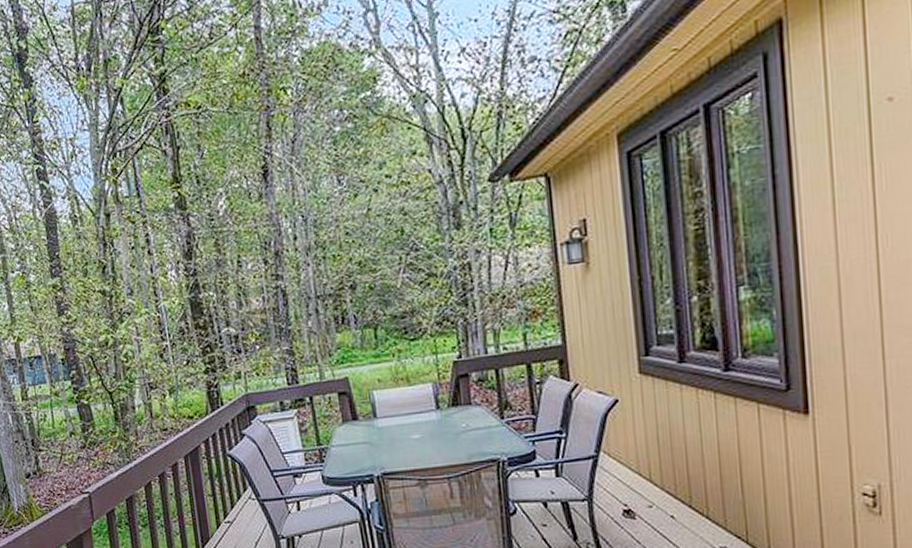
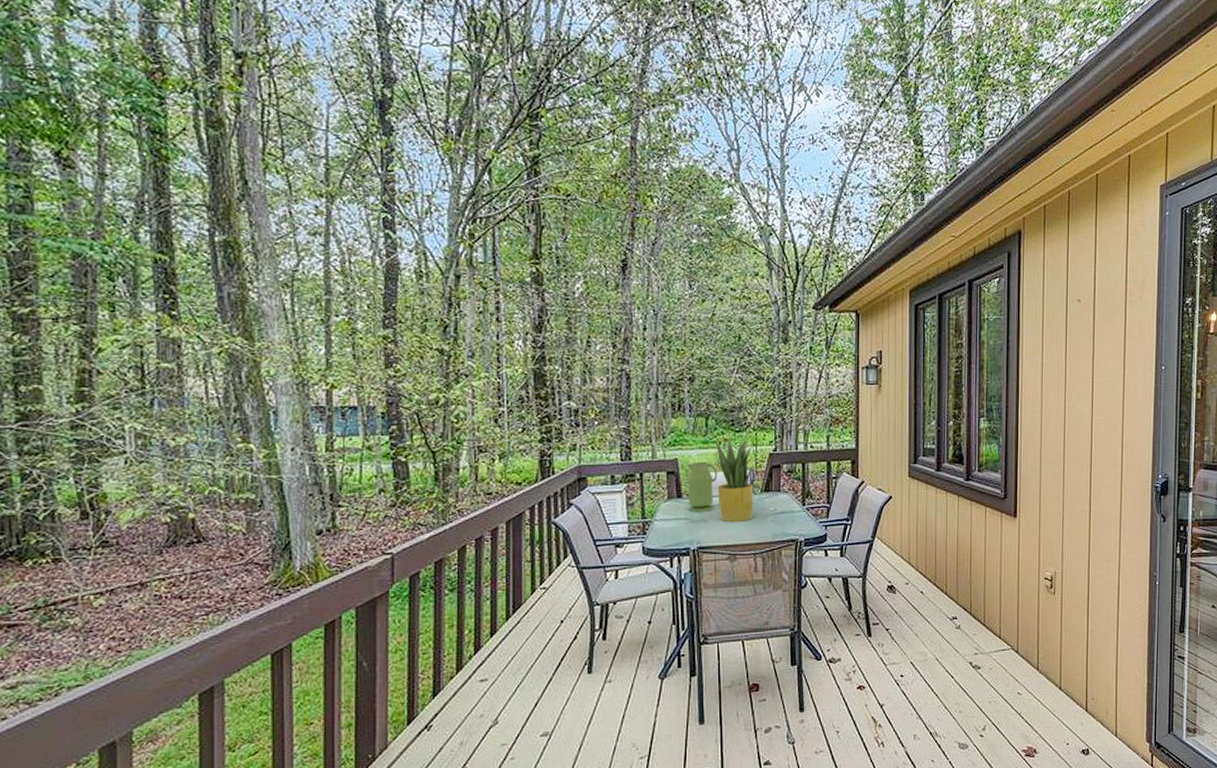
water jug: none [358,378,396,435] -> present [686,463,718,513]
planter: none [387,345,443,444] -> present [715,437,757,523]

